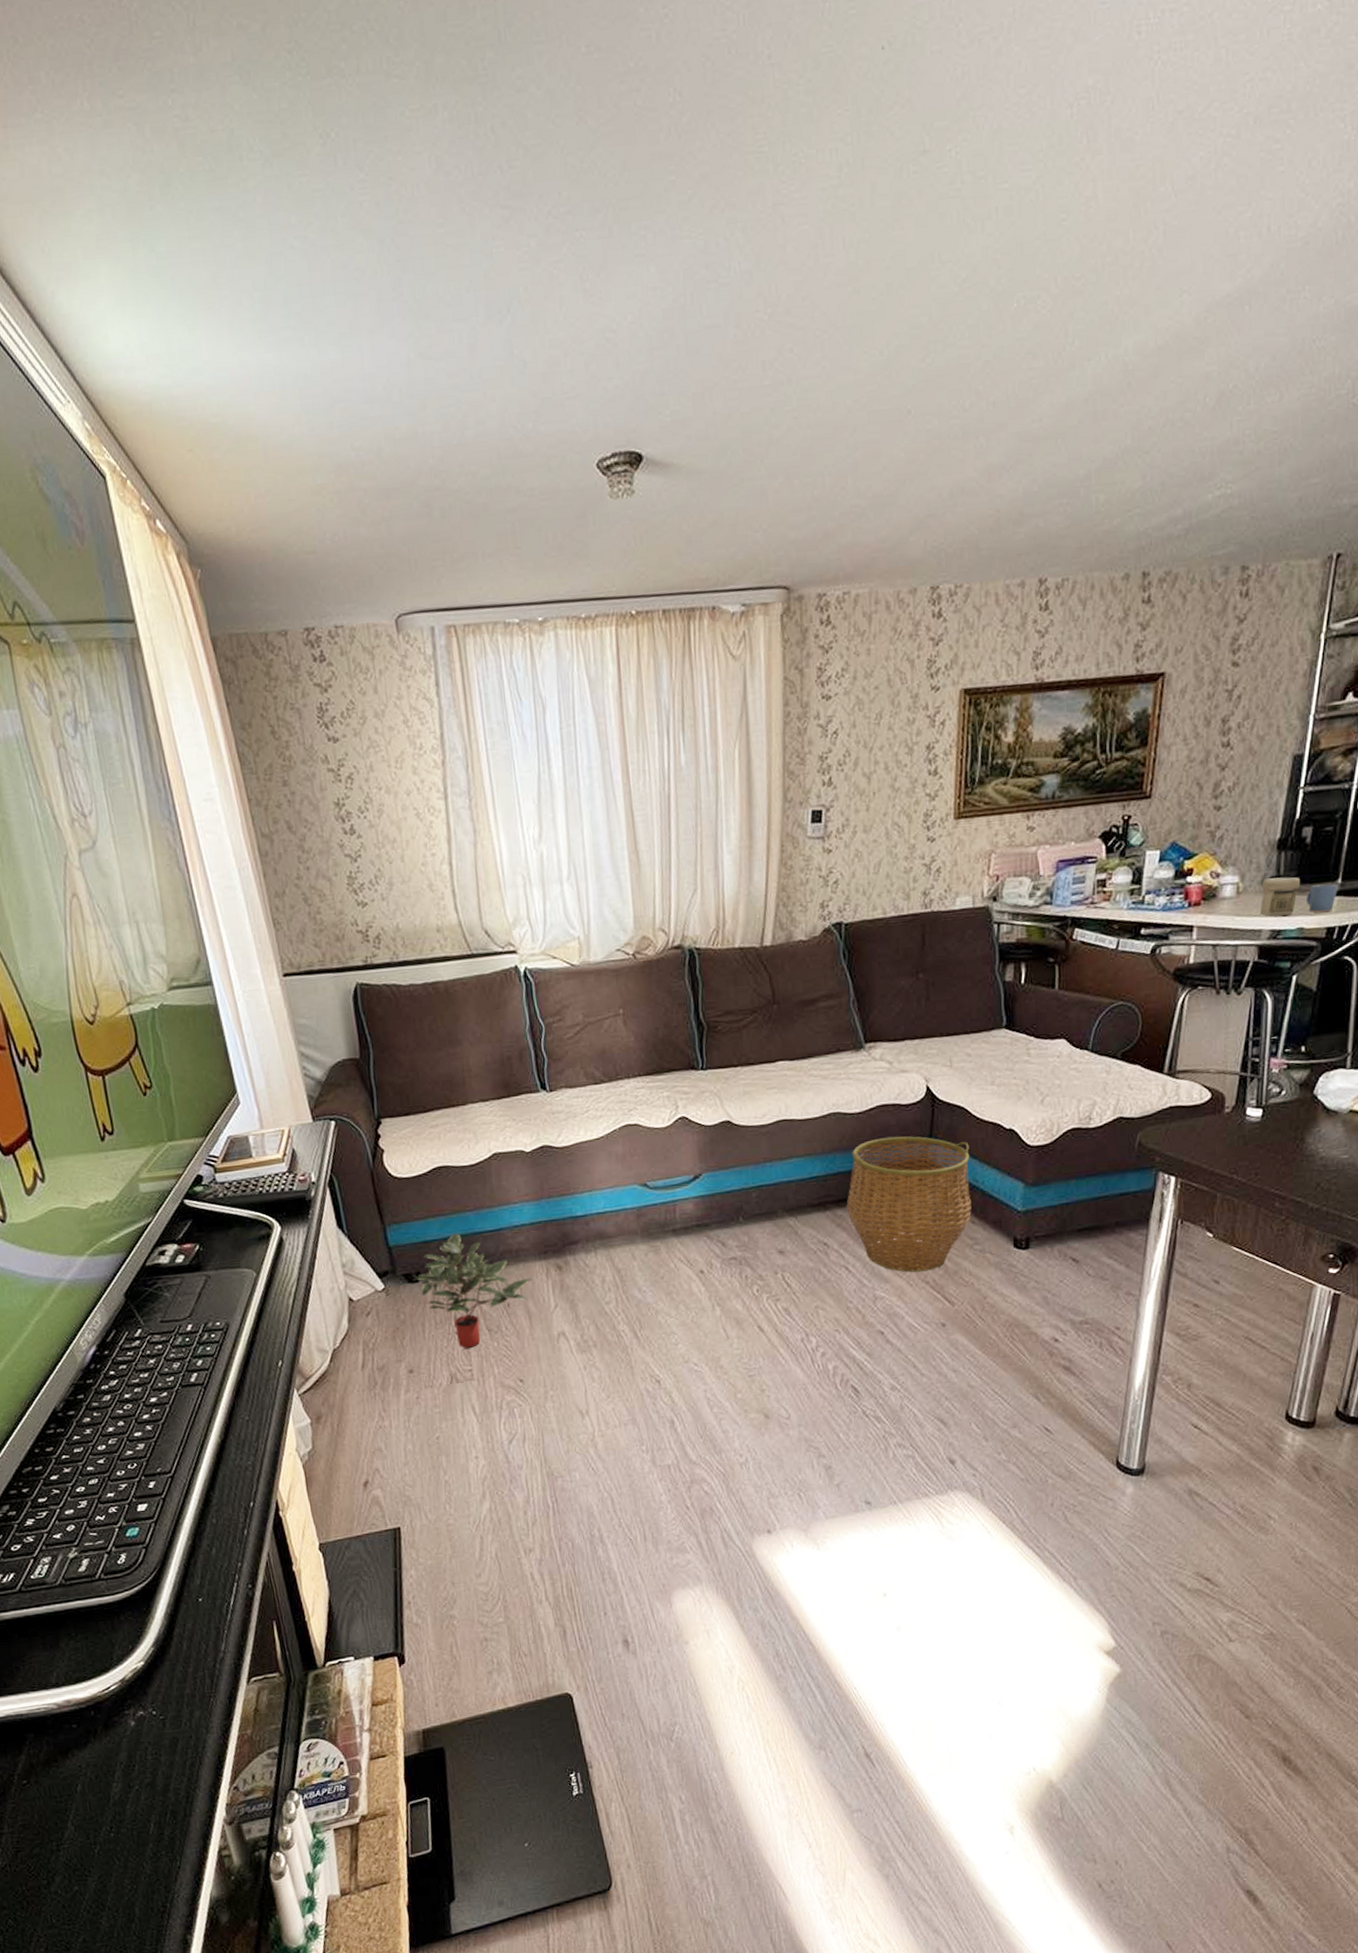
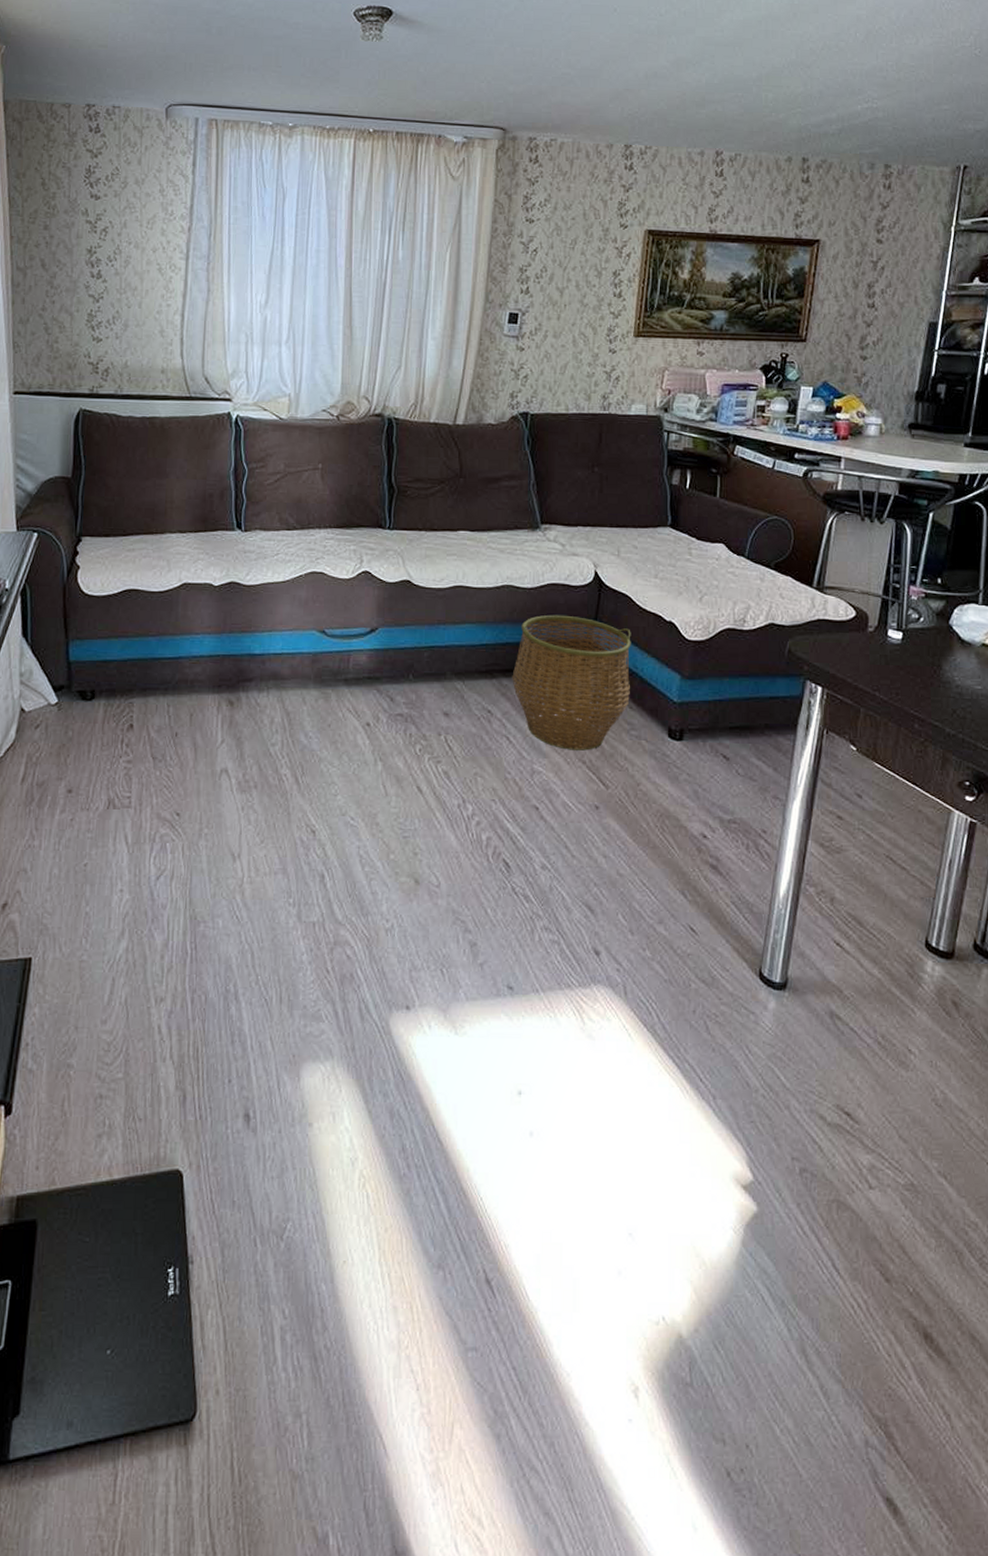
potted plant: present [414,1232,533,1348] -> none [88,655,204,774]
jar: present [1259,876,1301,917] -> none [900,424,936,458]
mug: present [1305,884,1338,913] -> none [940,435,968,461]

